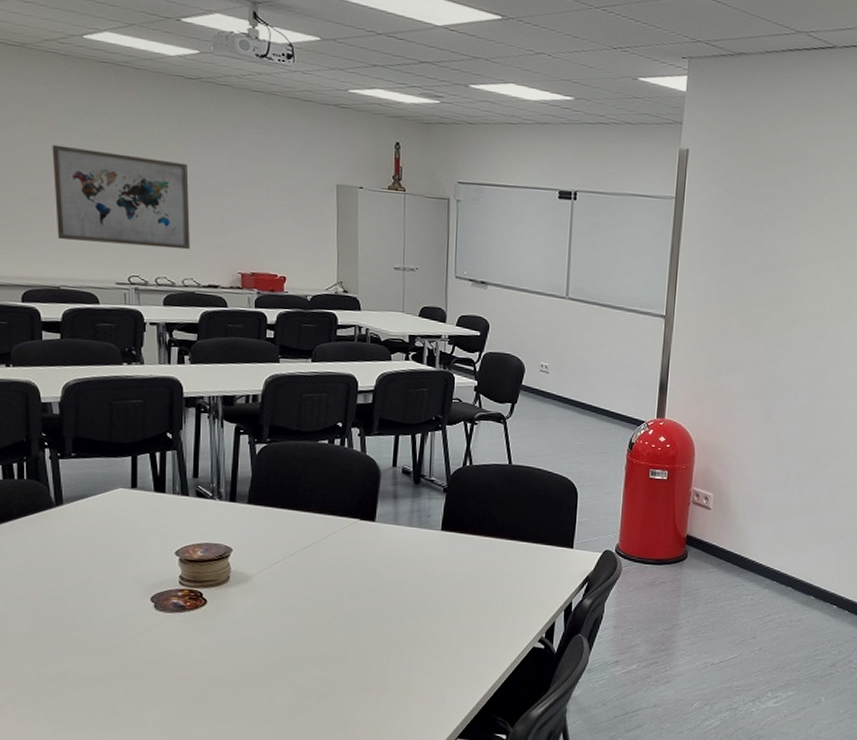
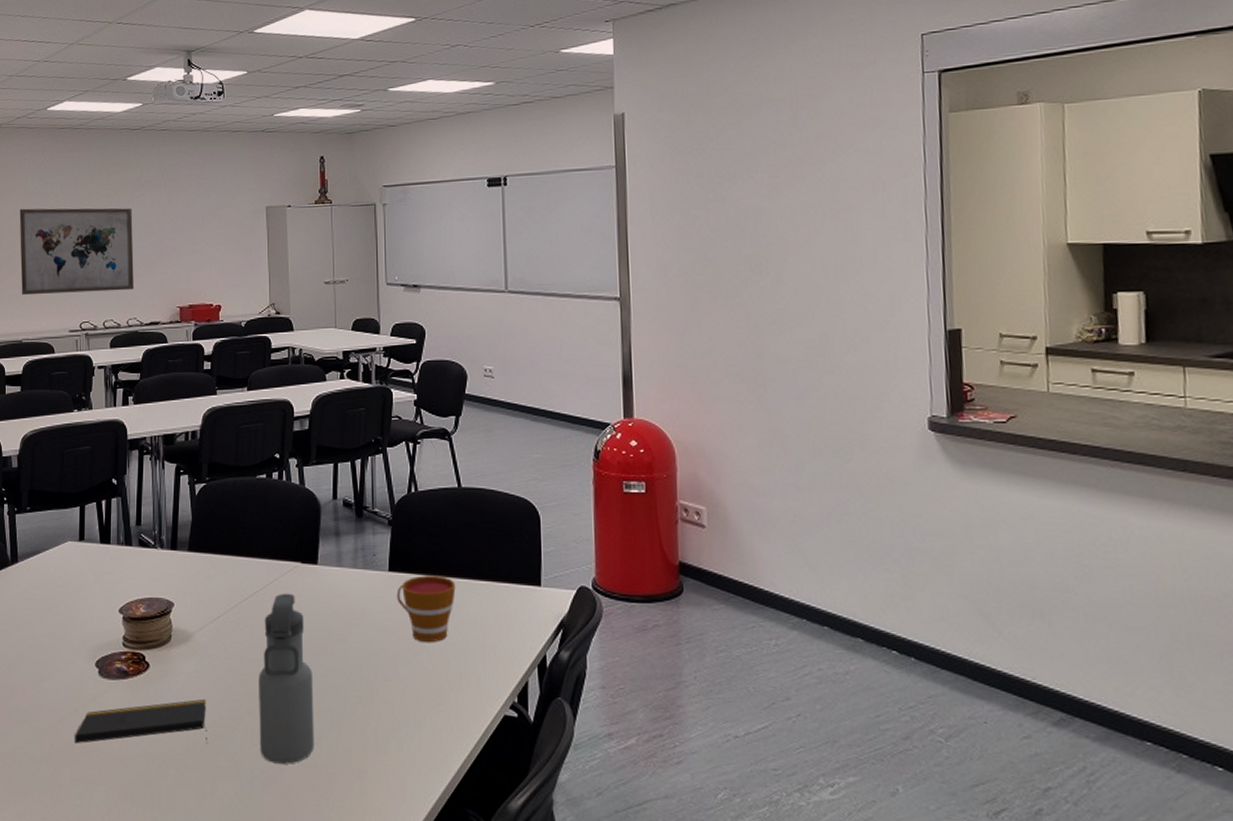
notepad: none [130,630,264,667] -> present [75,698,207,744]
water bottle: none [314,544,367,683] -> present [259,593,315,764]
cup: none [447,535,500,590] -> present [396,575,456,643]

